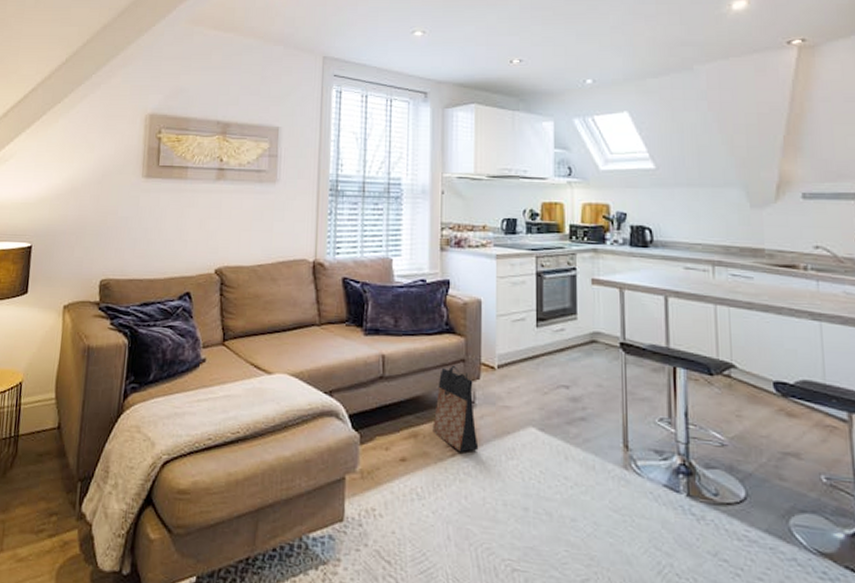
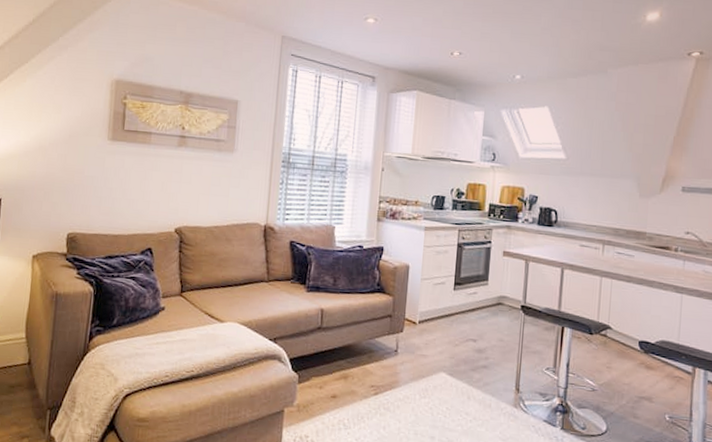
bag: present [432,366,479,452] -> none [360,320,398,391]

